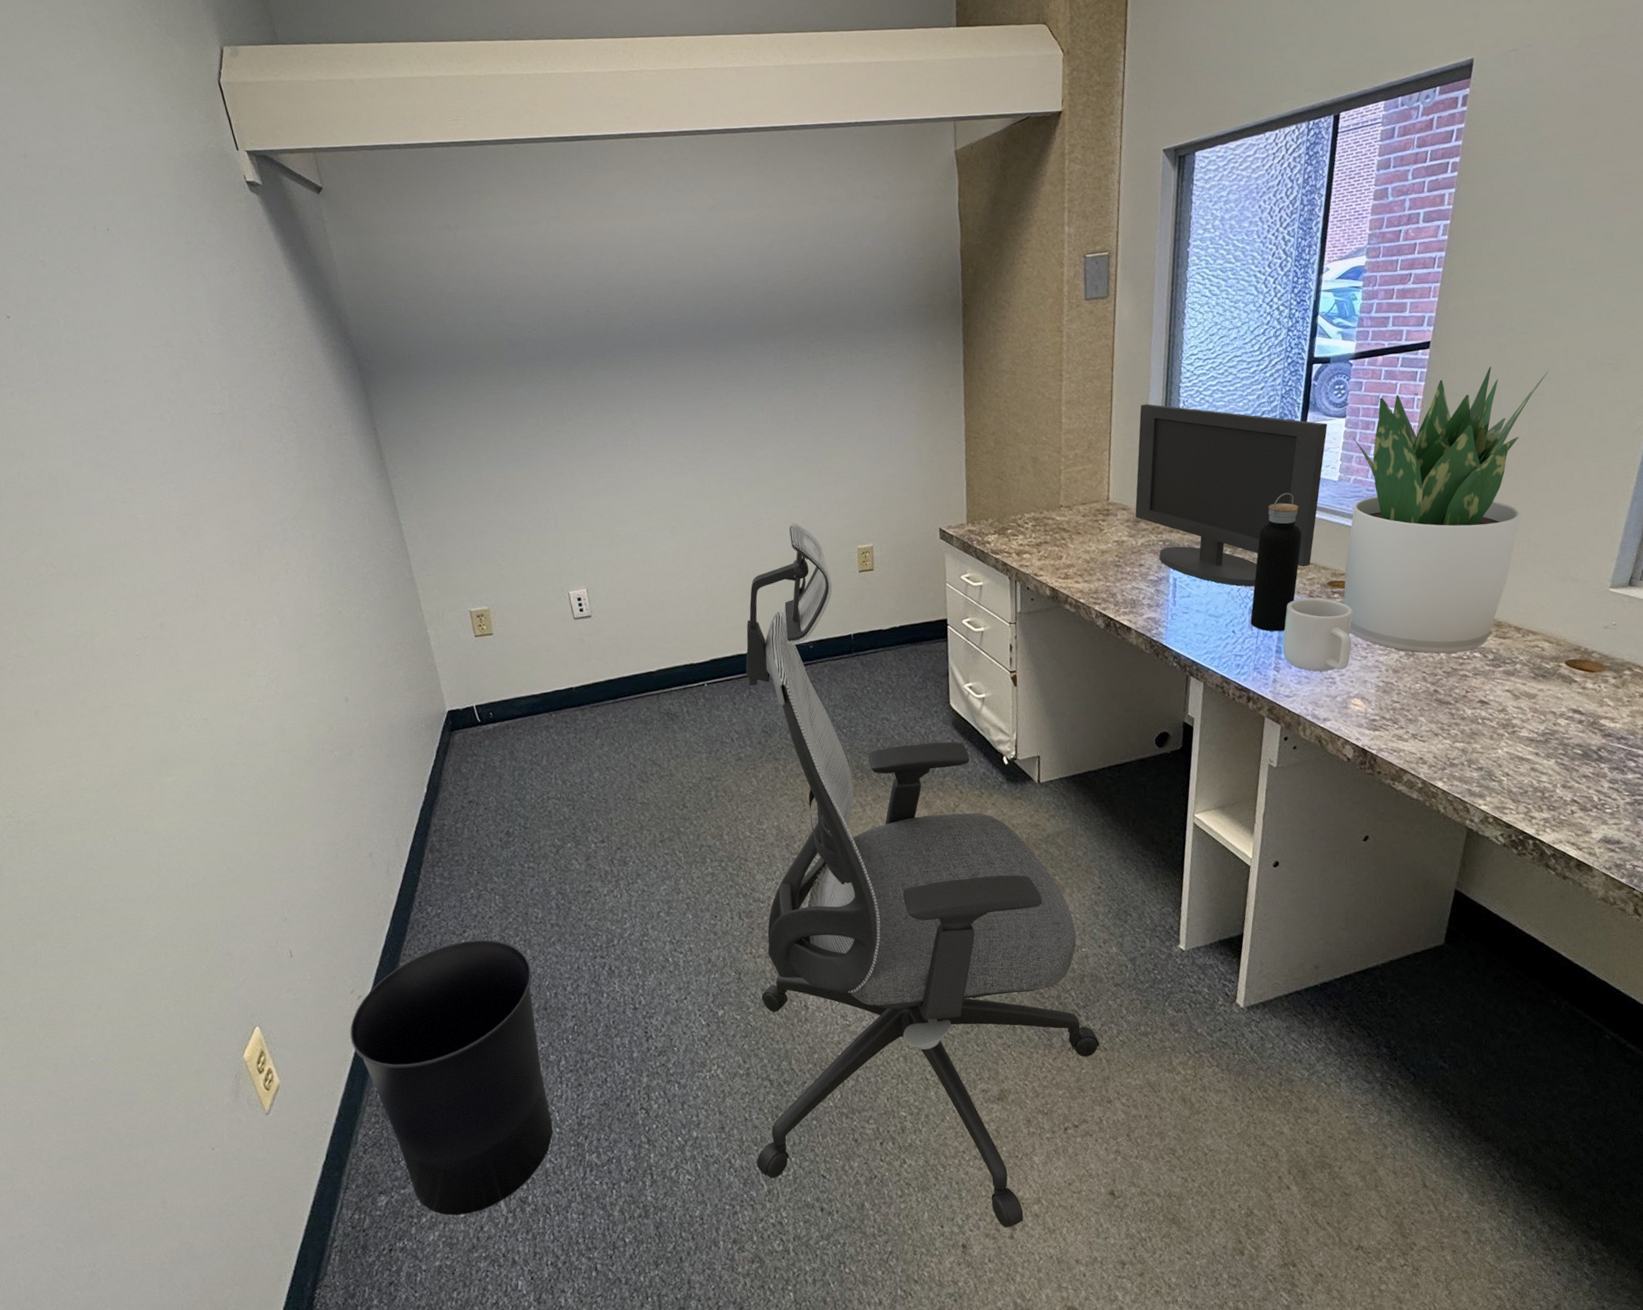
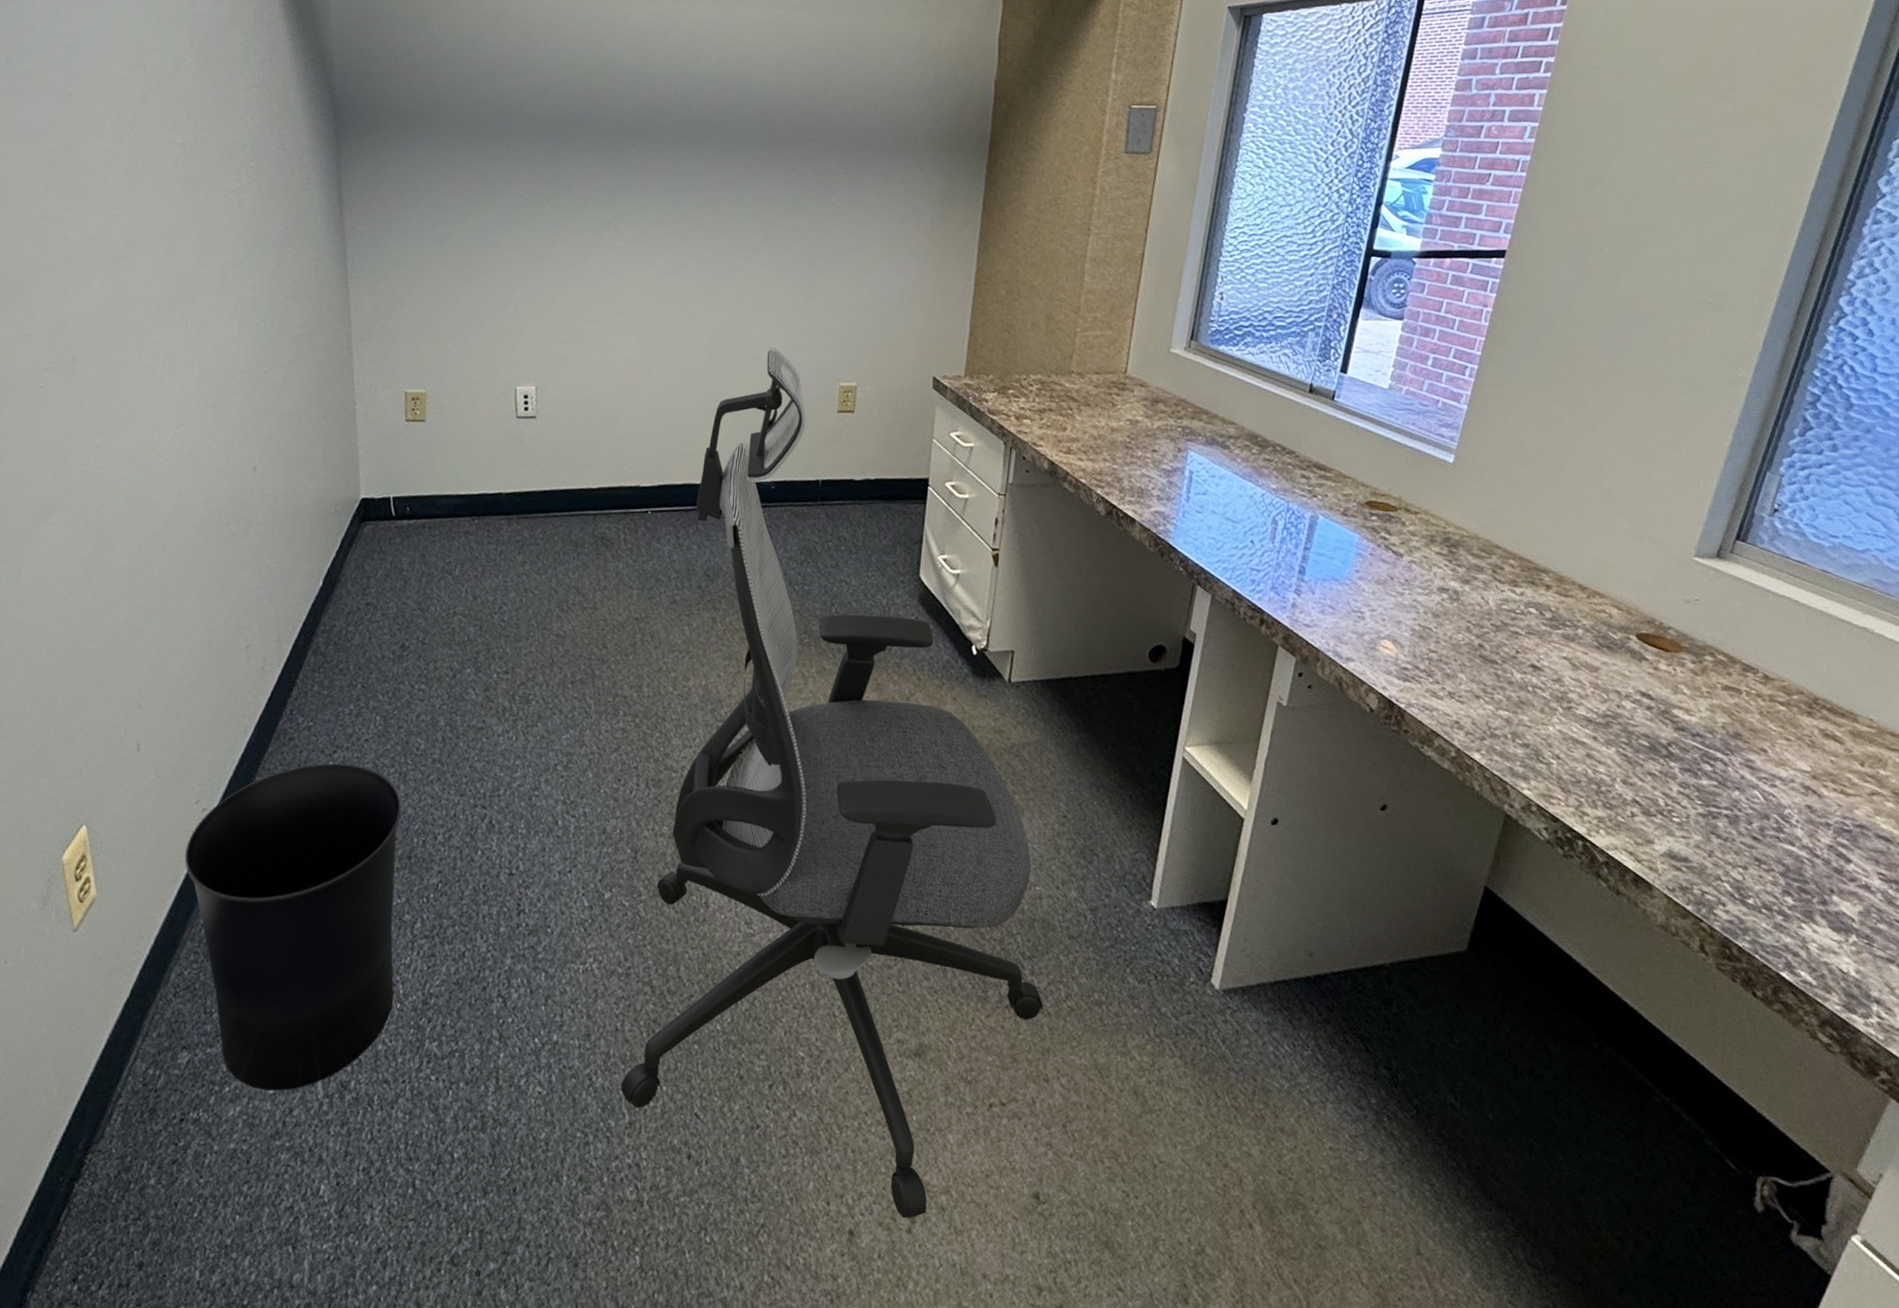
monitor: present [1134,403,1328,587] -> none [1153,273,1382,494]
water bottle: present [1250,493,1302,632] -> none [1273,394,1342,550]
mug: present [1282,598,1353,672] -> none [1307,515,1392,605]
planter: present [1344,366,1549,654] -> none [1382,287,1639,605]

